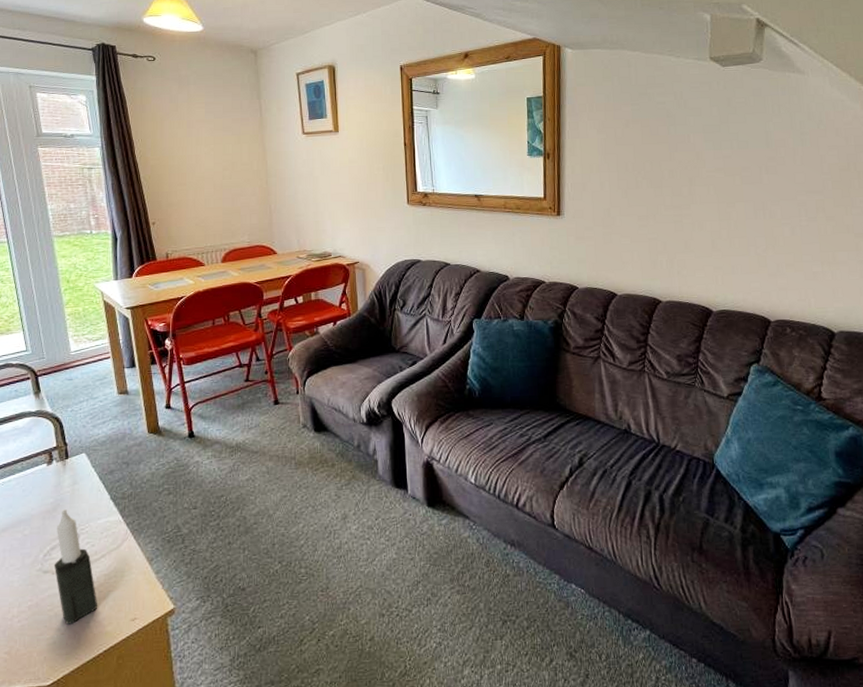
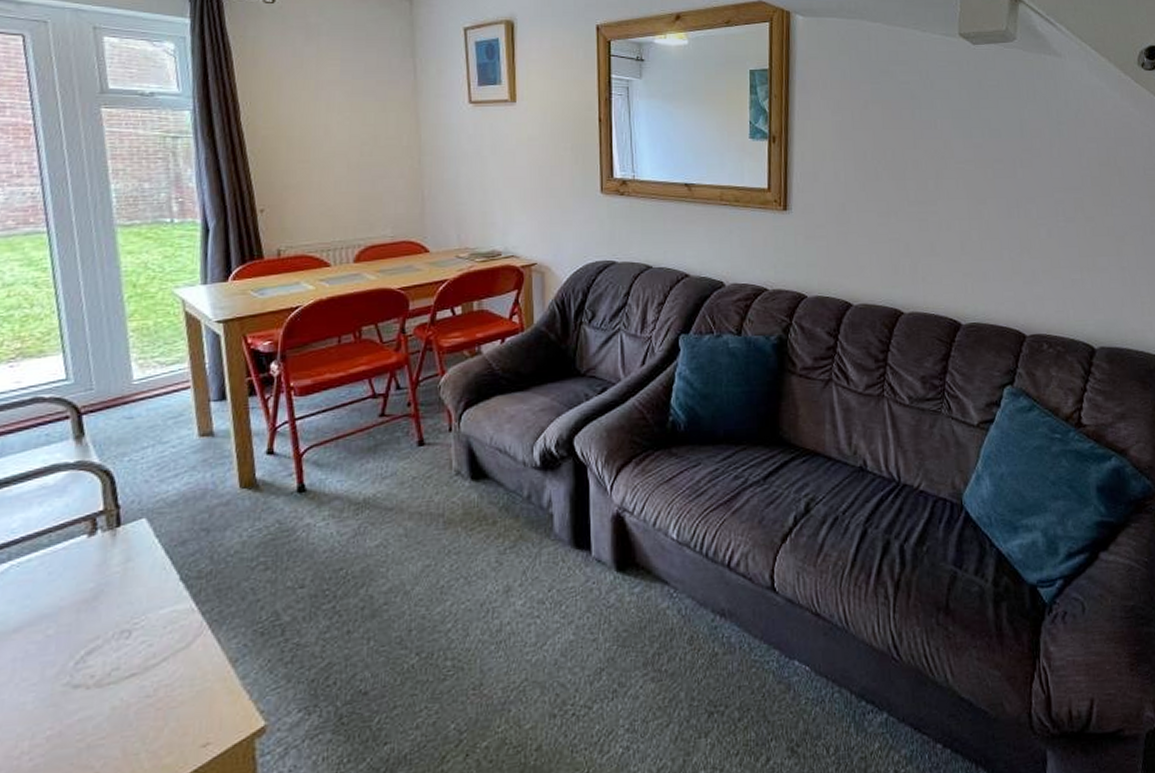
candle: present [54,509,98,625] -> none [90,597,154,759]

